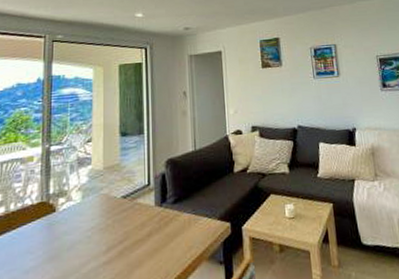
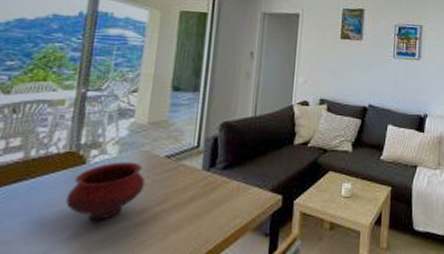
bowl: none [42,205,107,263] -> present [65,162,146,221]

